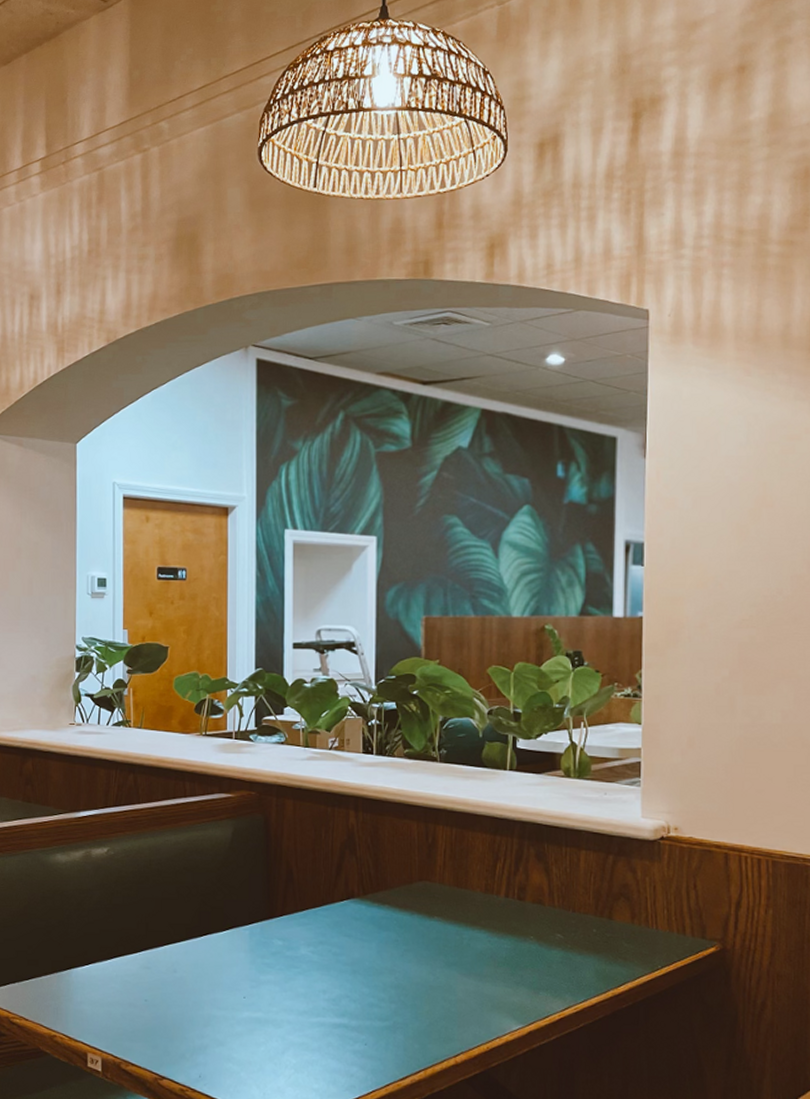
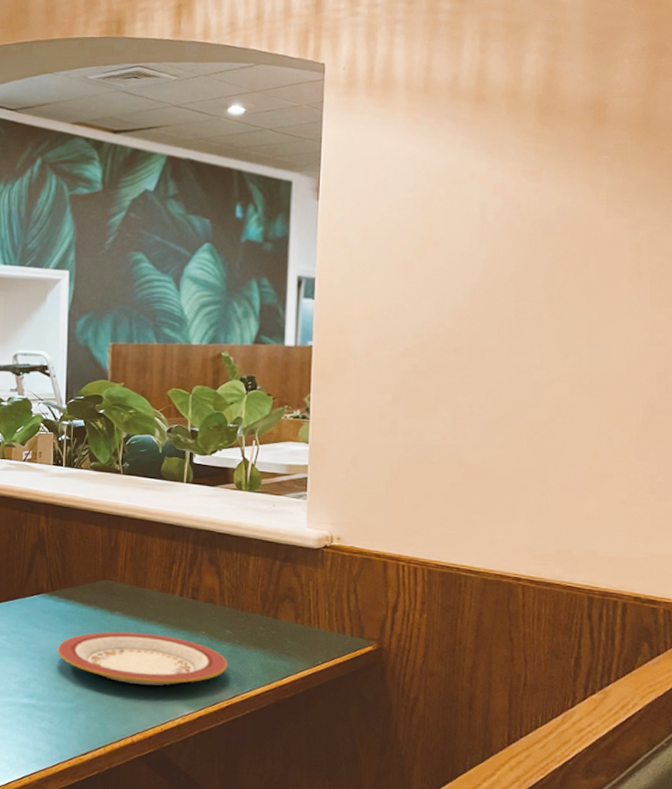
plate: none [370,939,559,999] -> present [57,631,227,686]

